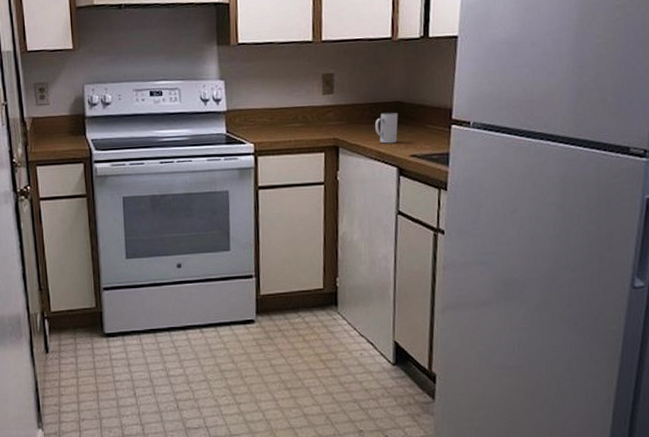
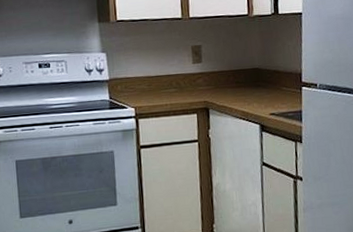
mug: present [375,112,398,144] -> none [238,77,258,105]

